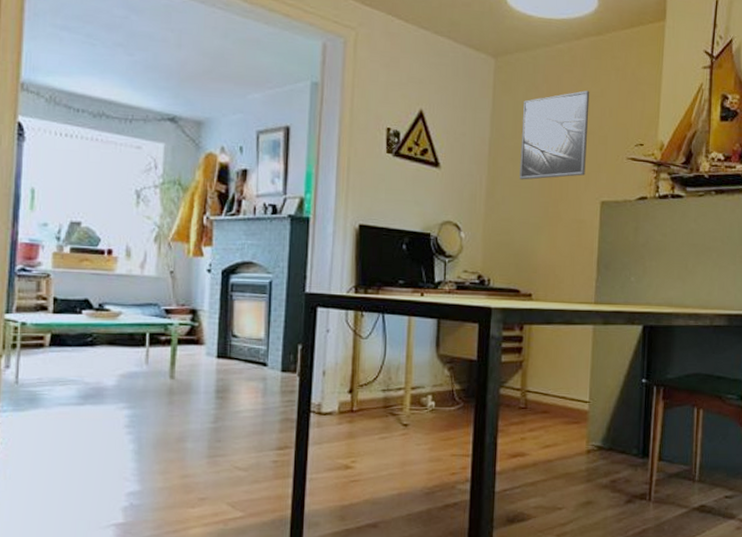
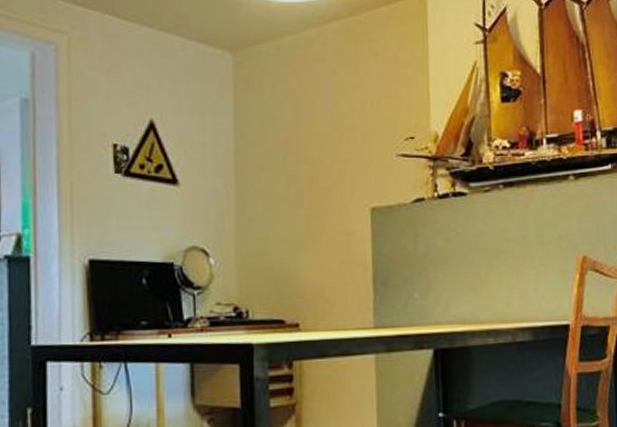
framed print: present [519,90,590,180] -> none [270,81,350,191]

